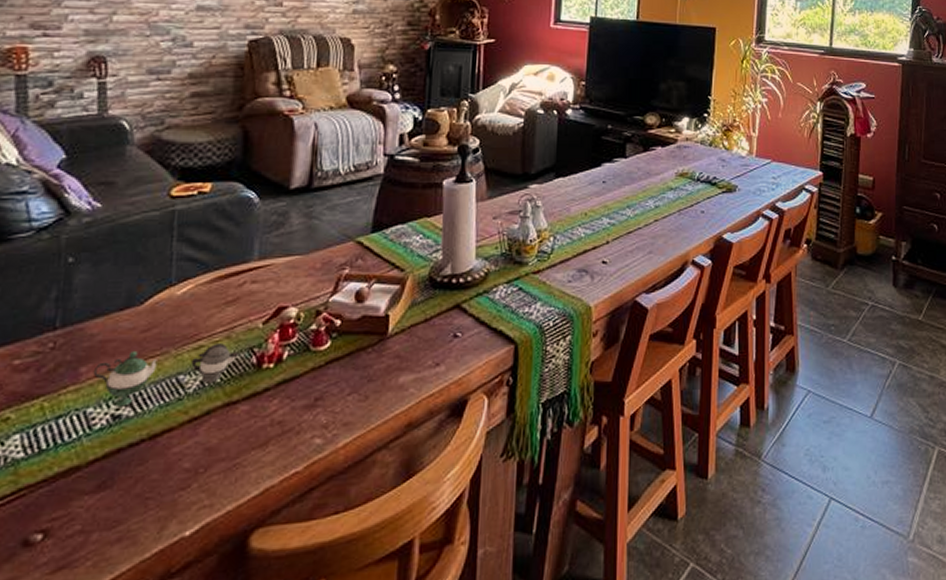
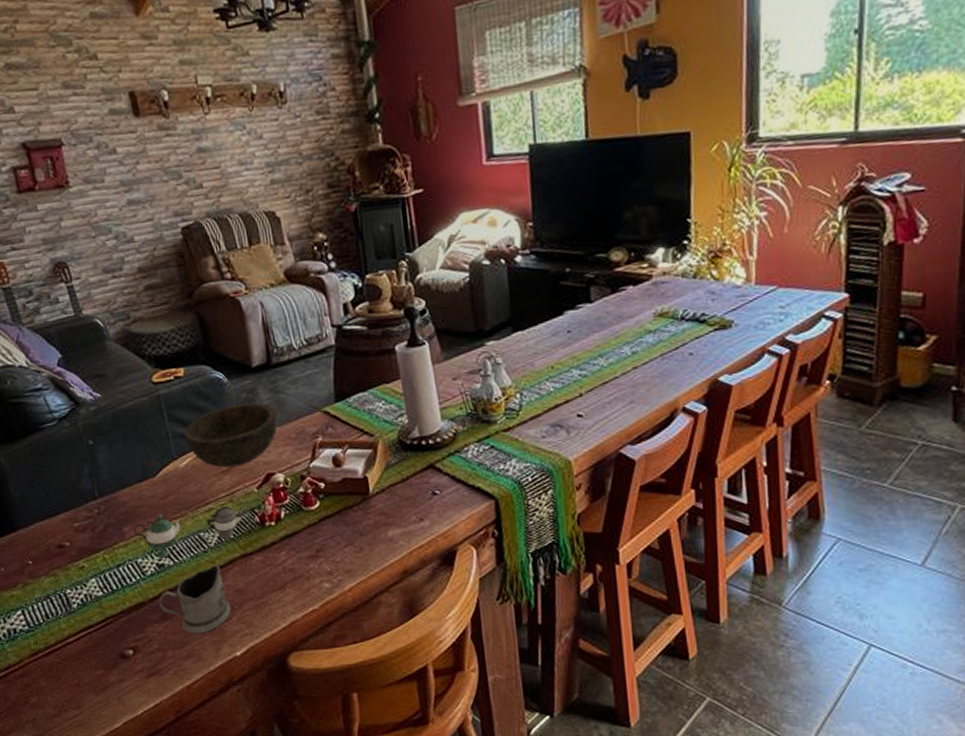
tea glass holder: none [99,416,194,508] -> present [158,565,232,634]
bowl: none [191,227,306,297] -> present [183,402,278,468]

